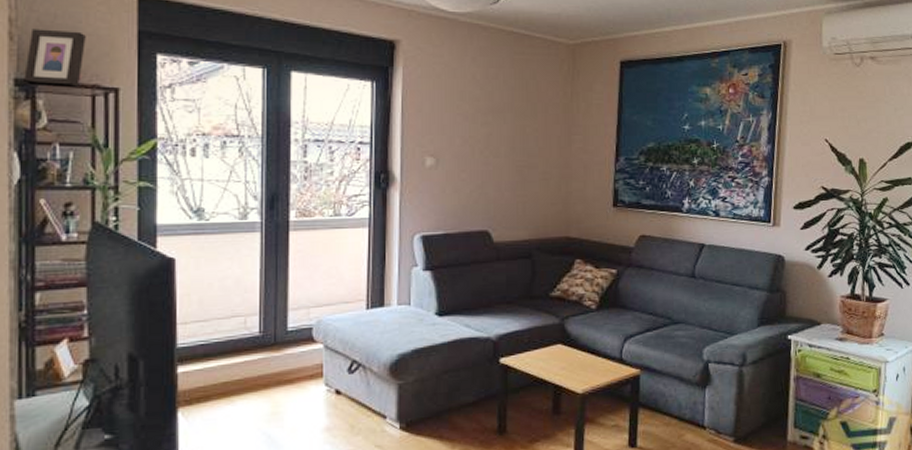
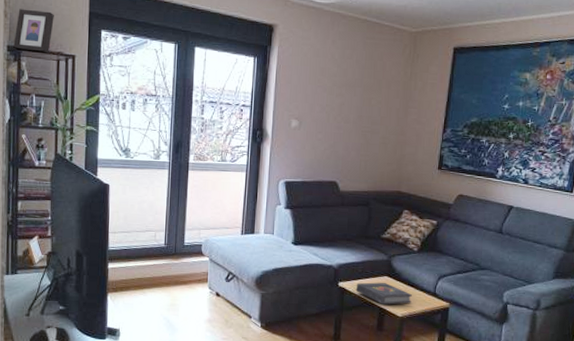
book: none [522,353,594,380] -> present [355,282,412,305]

